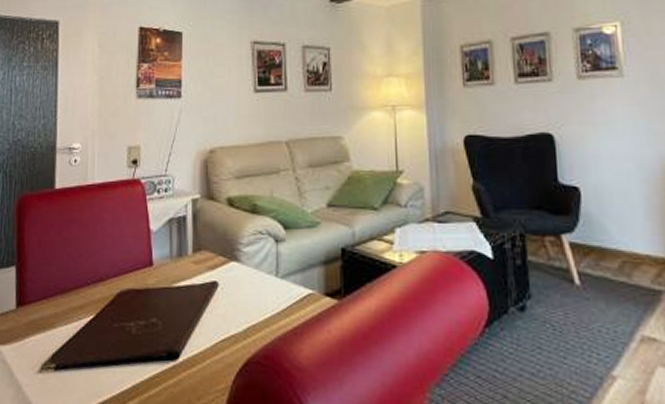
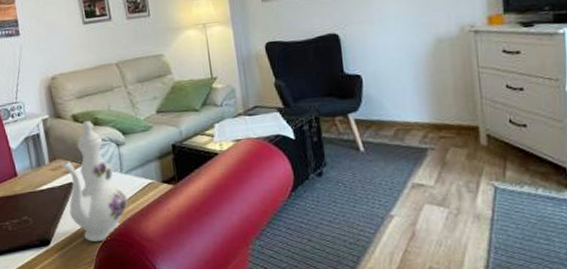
ewer: none [206,207,280,363] -> present [61,121,128,242]

